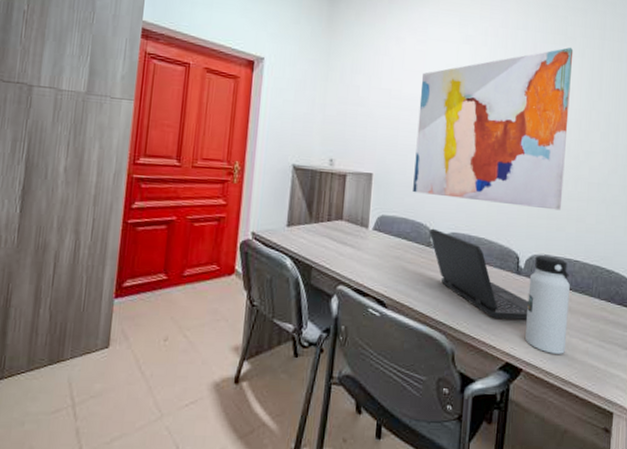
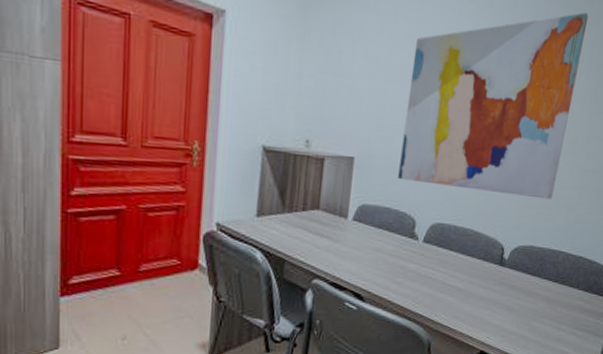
laptop: present [429,228,529,320] -> none [413,218,509,311]
water bottle: present [525,255,570,354] -> none [501,246,552,342]

